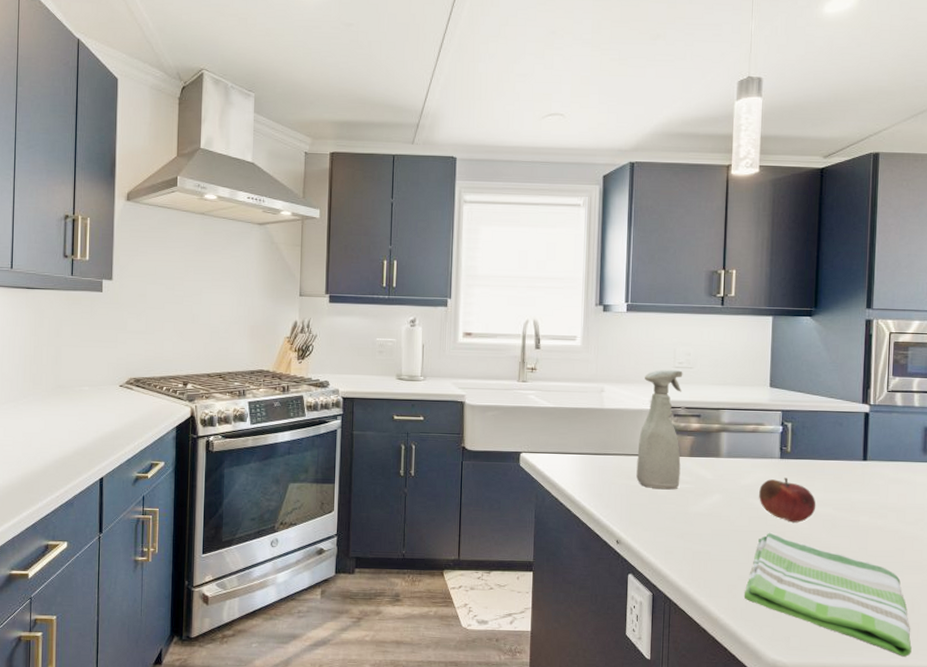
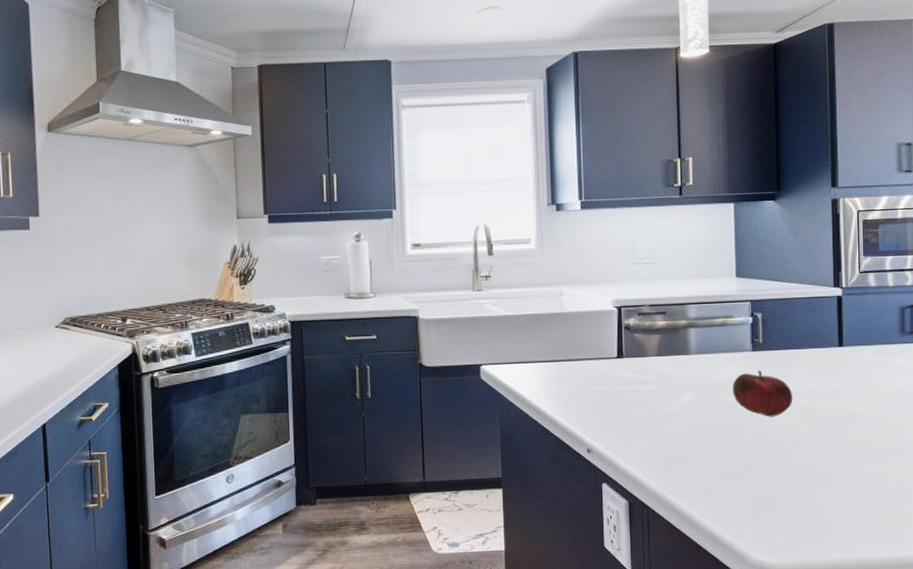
spray bottle: present [636,370,683,490] -> none [602,267,649,393]
dish towel: present [743,532,912,657] -> none [724,428,903,548]

